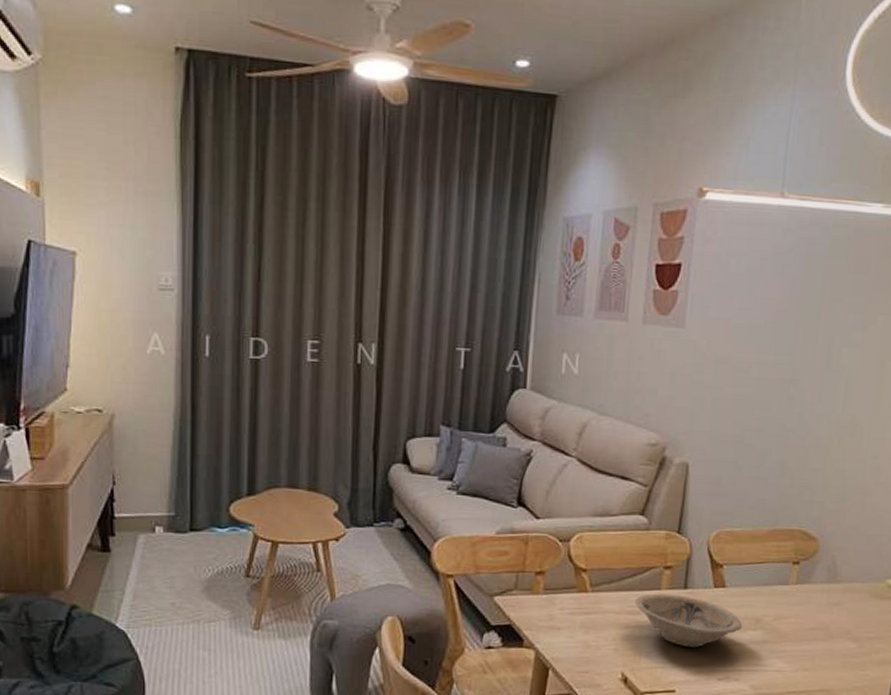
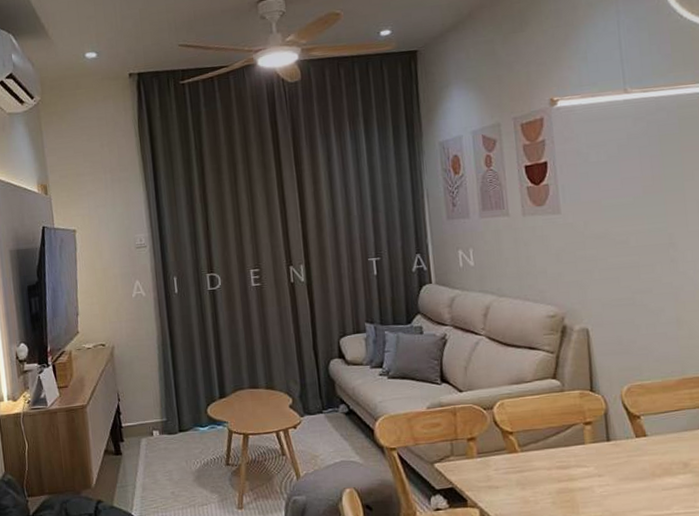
bowl: present [635,593,743,648] -> none [563,447,672,495]

